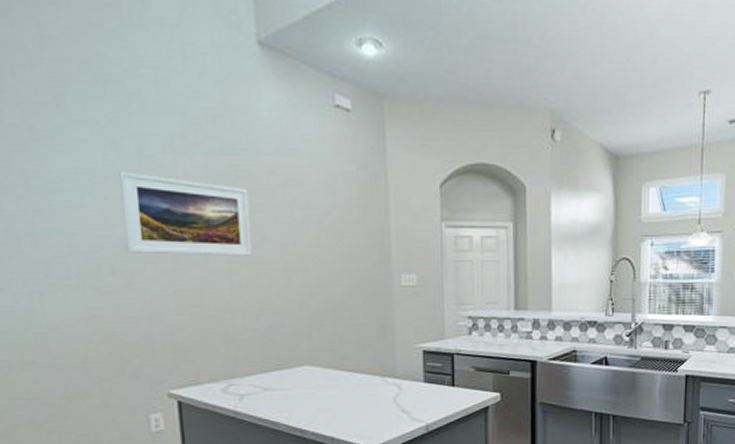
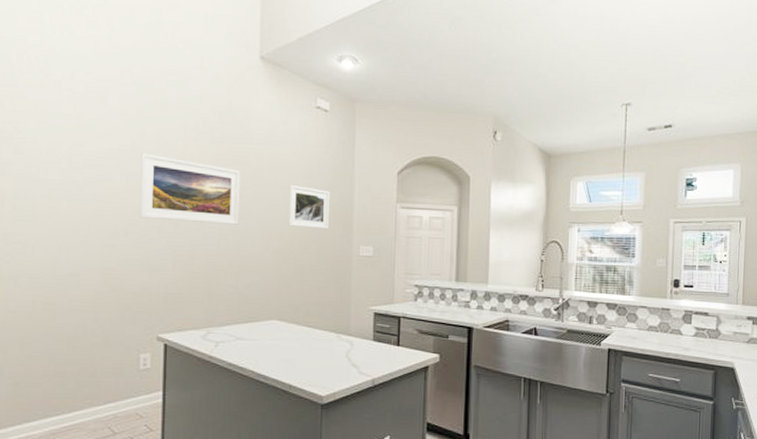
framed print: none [310,204,362,257] -> present [288,184,331,229]

